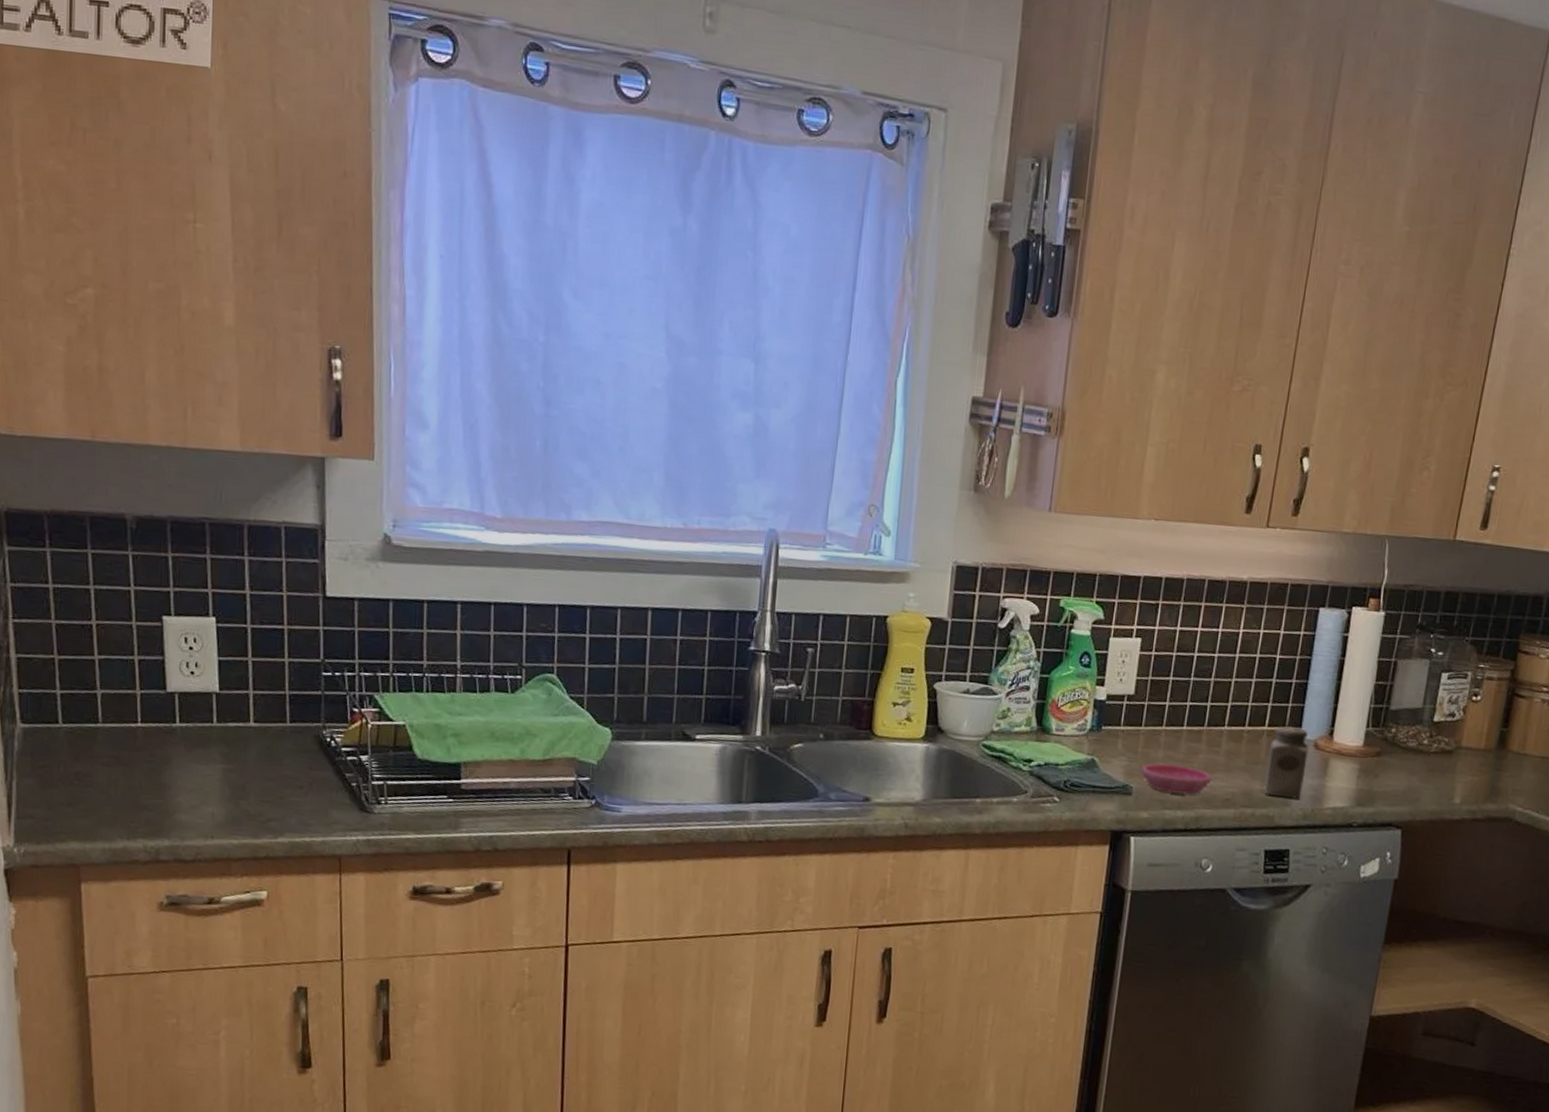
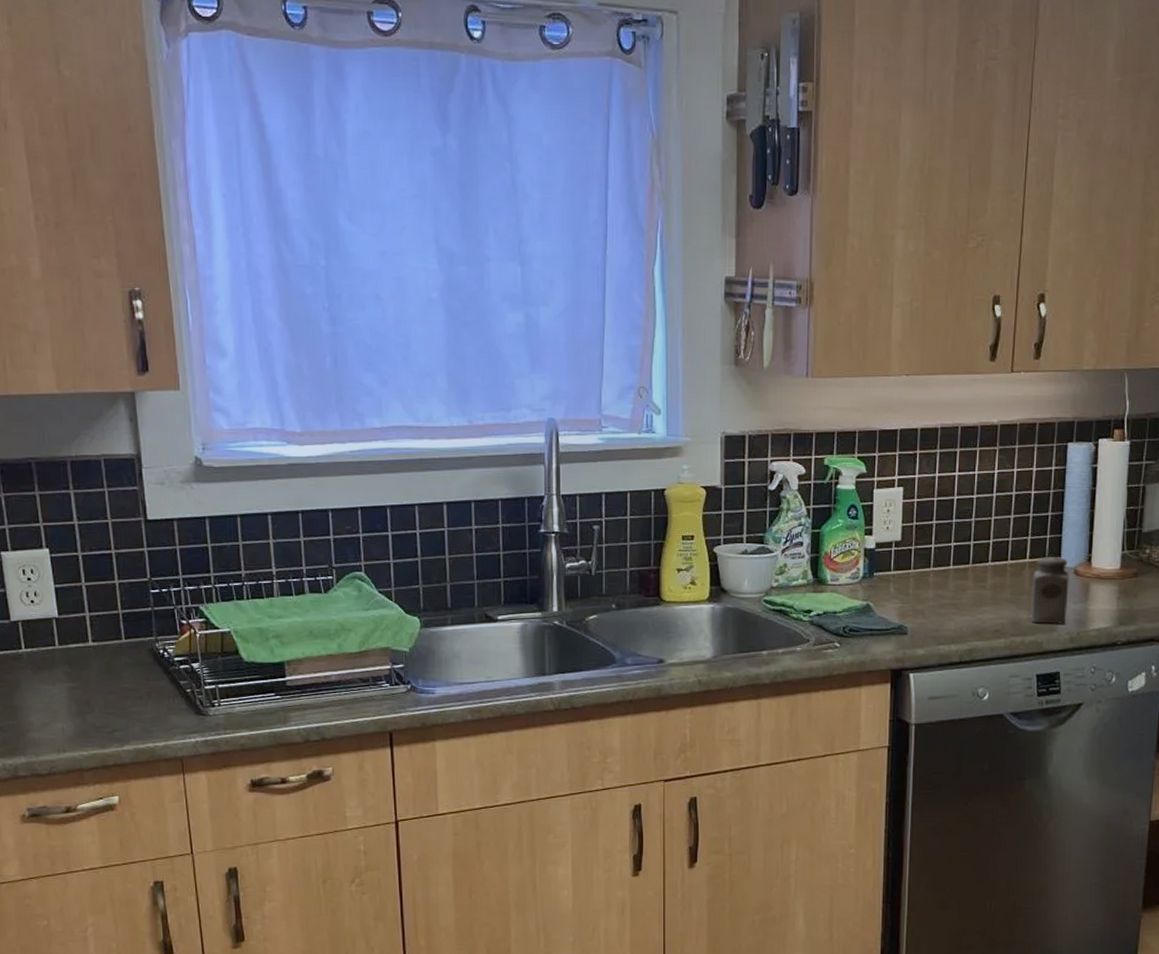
saucer: present [1141,762,1212,795] -> none [914,601,981,630]

